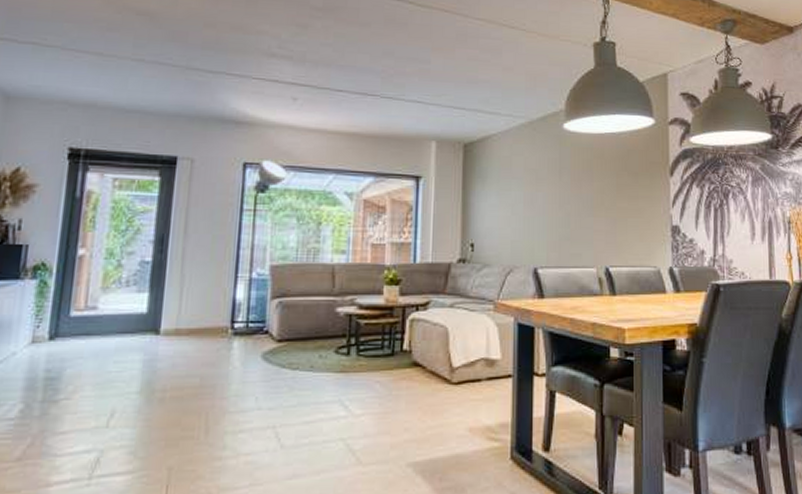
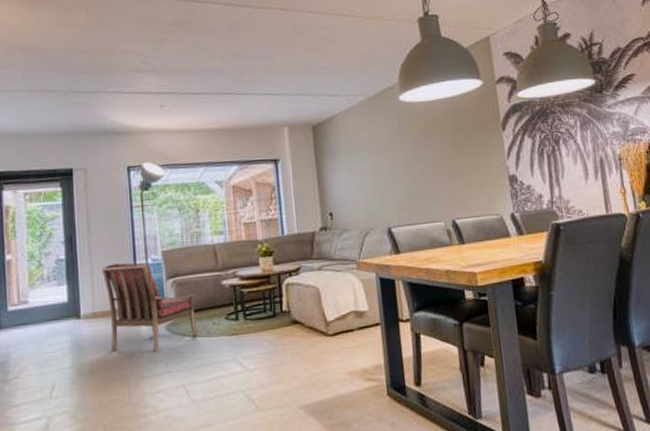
armchair: none [191,274,304,383] -> present [101,262,198,352]

